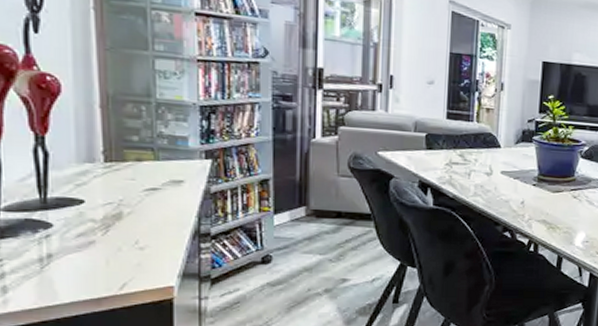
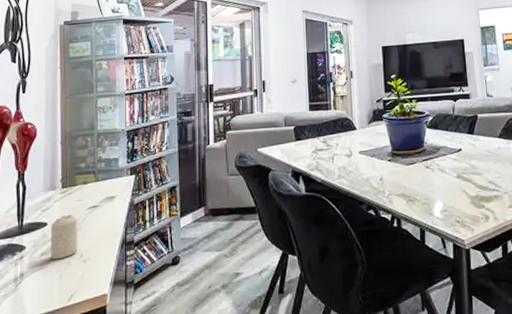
candle: none [91,193,131,244] -> present [51,214,78,260]

